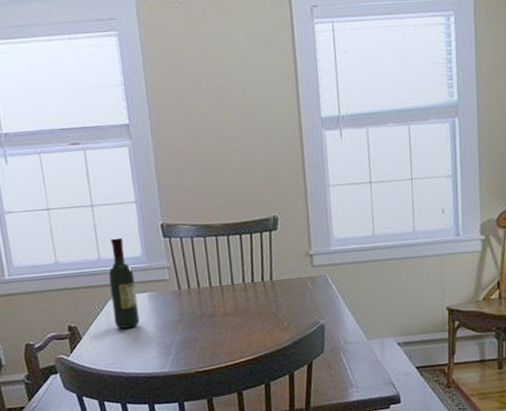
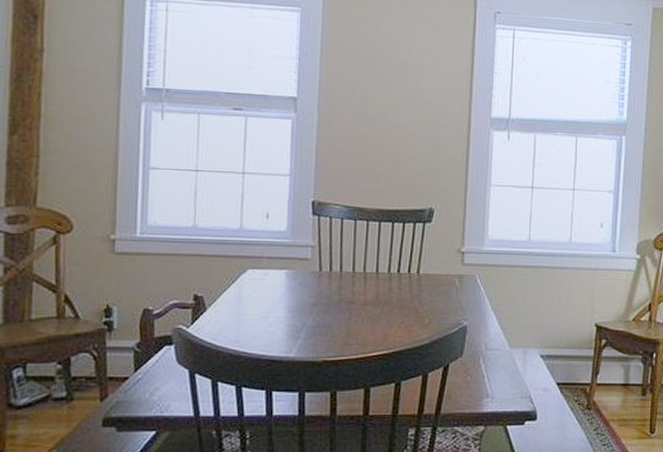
wine bottle: present [108,236,140,329] -> none [245,207,275,305]

